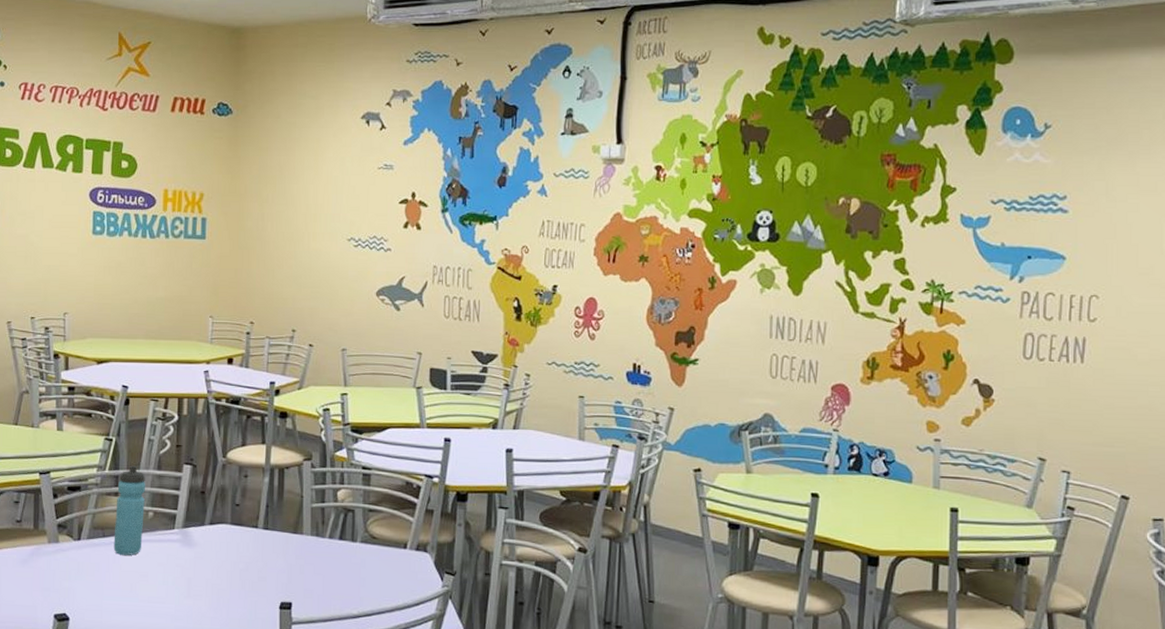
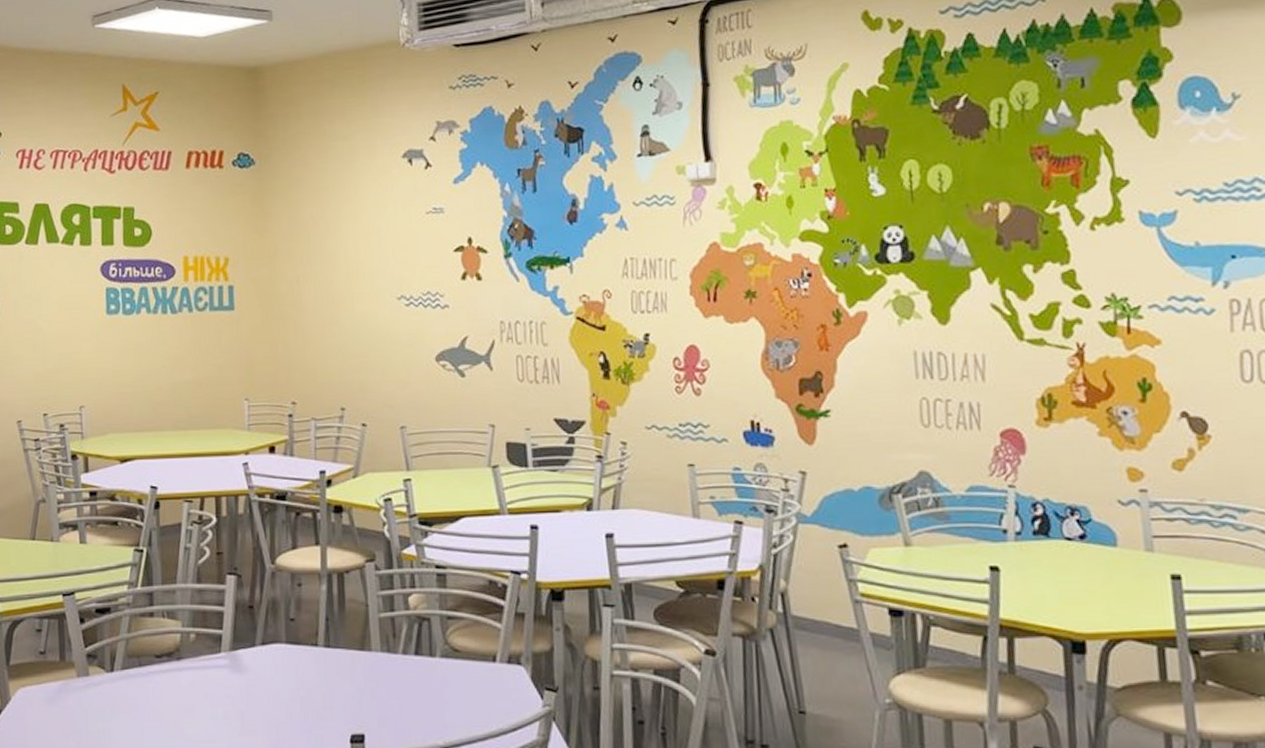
water bottle: present [113,465,145,555] -> none [151,579,185,687]

